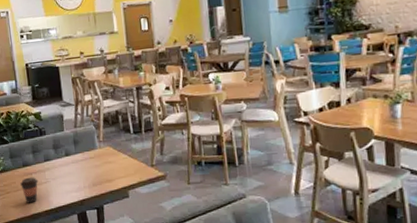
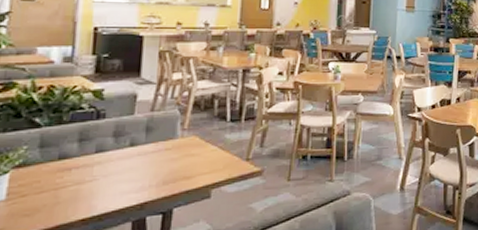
coffee cup: present [20,177,39,203] -> none [48,173,80,210]

